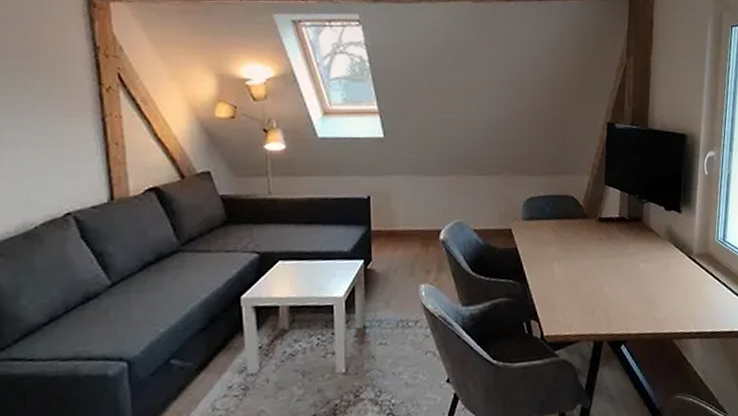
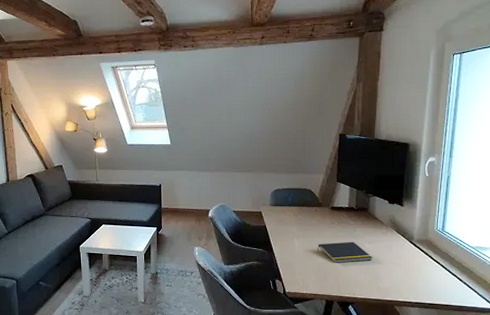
notepad: none [583,261,648,291] -> present [318,241,373,263]

